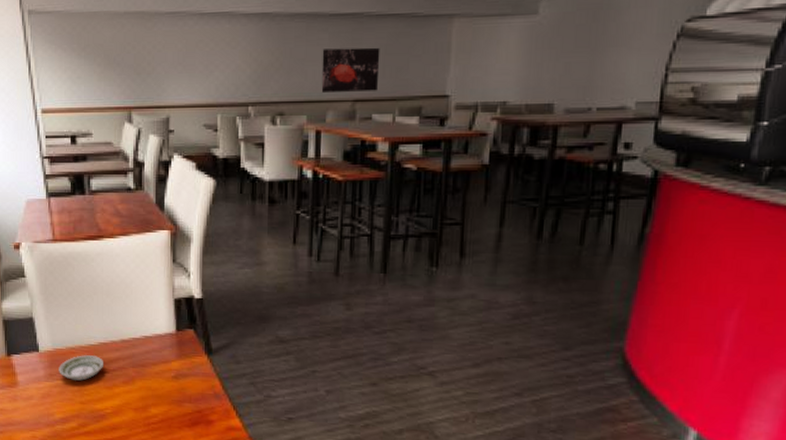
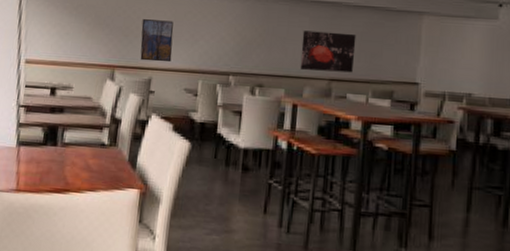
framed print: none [153,53,188,99] -> present [140,19,174,63]

